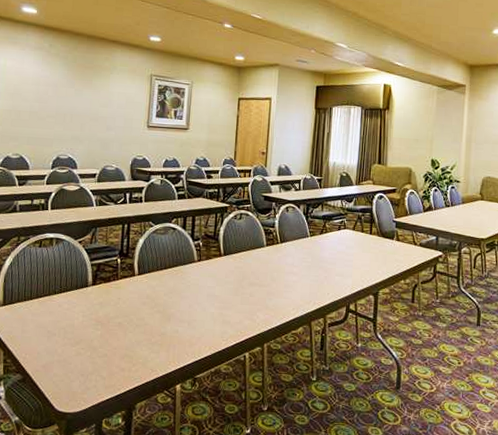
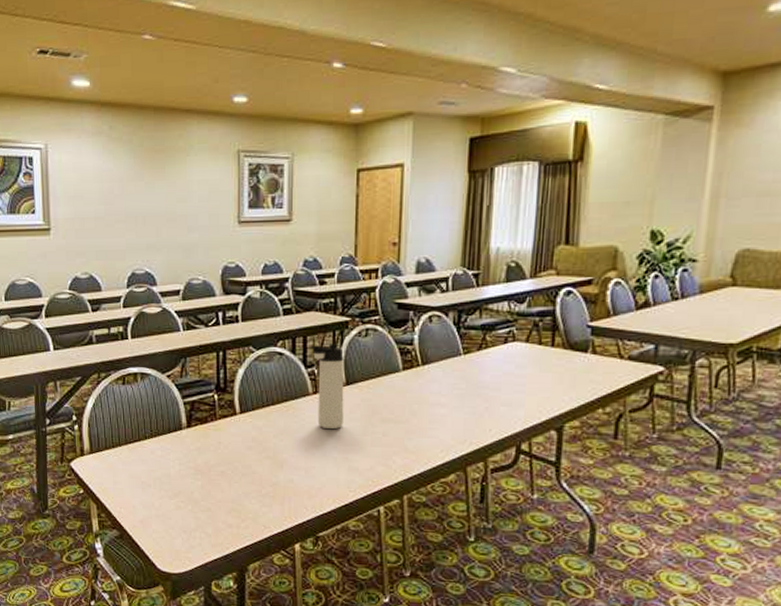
thermos bottle: none [197,223,223,290] -> present [310,344,344,430]

